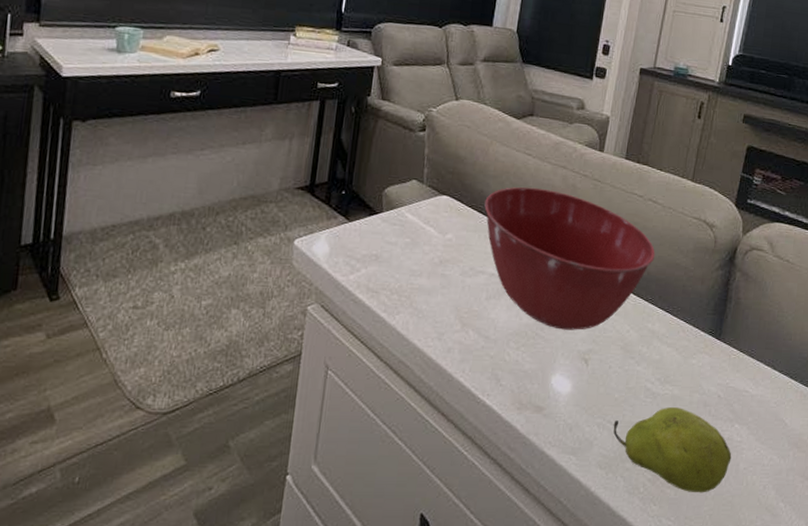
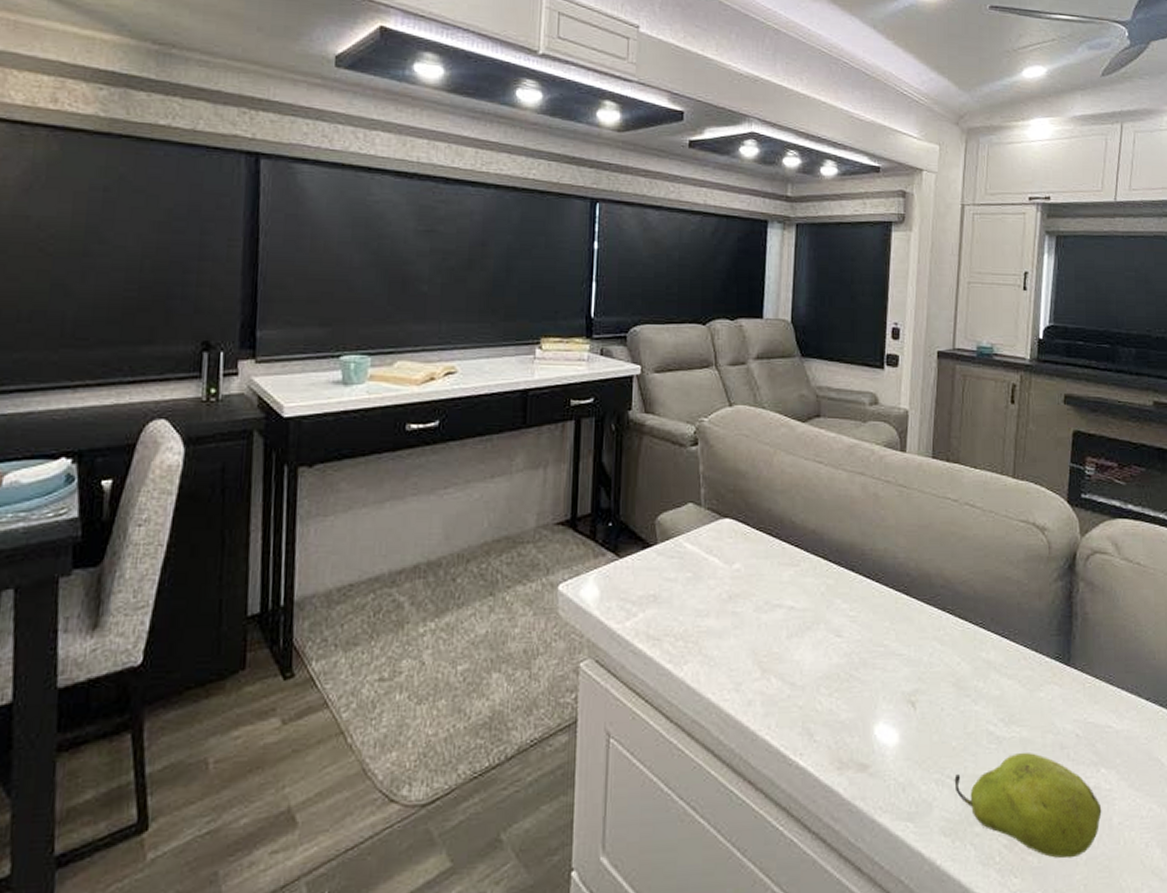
mixing bowl: present [484,187,655,330] -> none [774,500,980,668]

